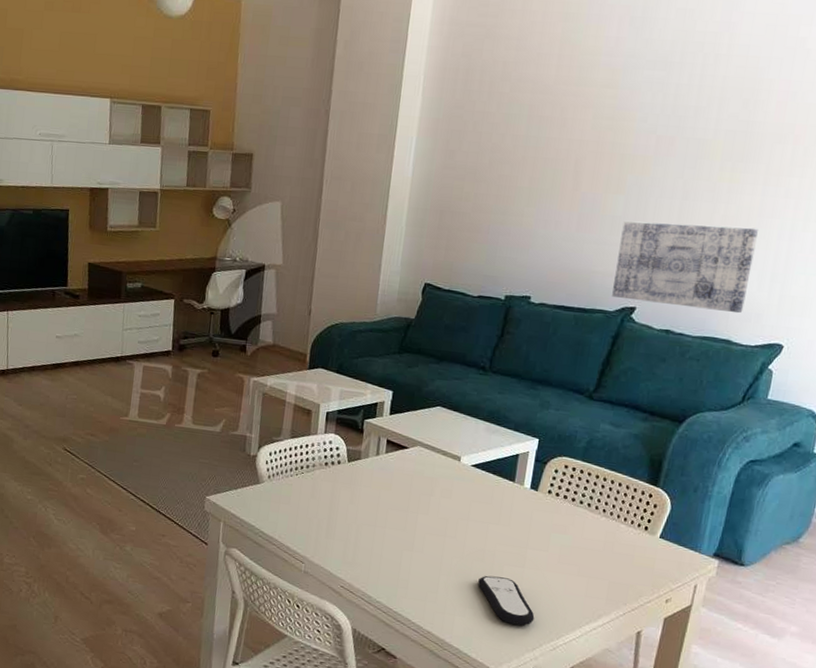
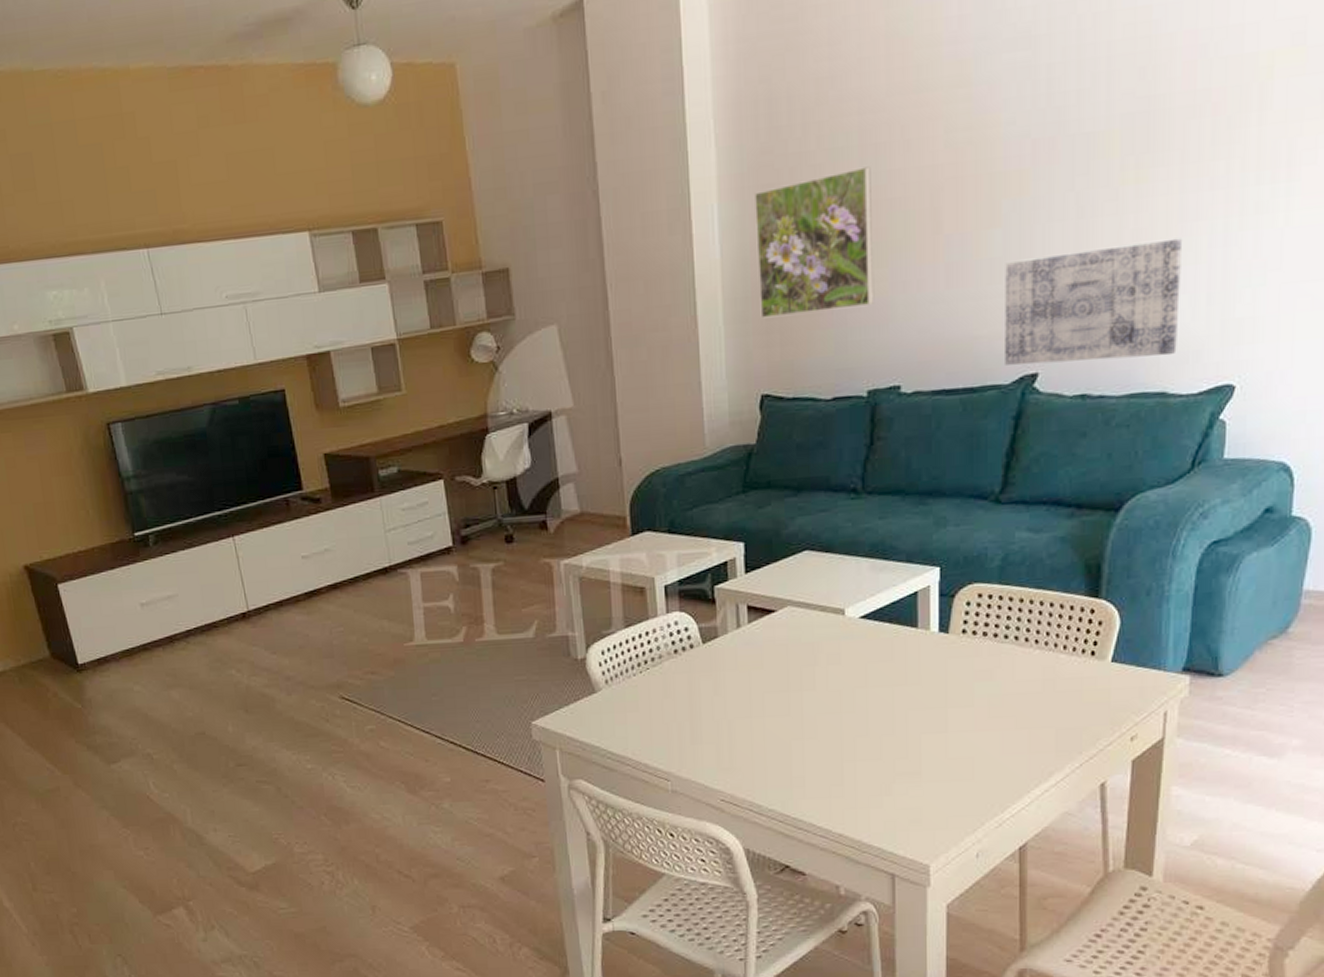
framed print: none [434,131,534,233] -> present [755,166,873,319]
remote control: present [478,575,535,626] -> none [892,749,970,805]

